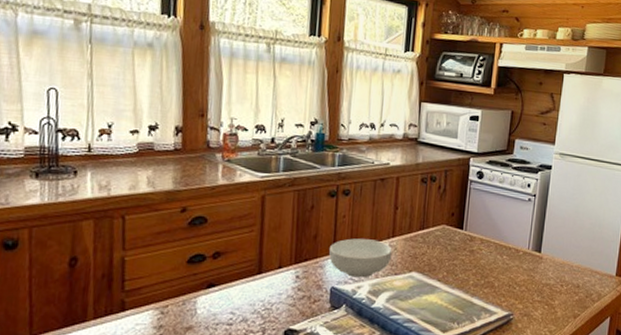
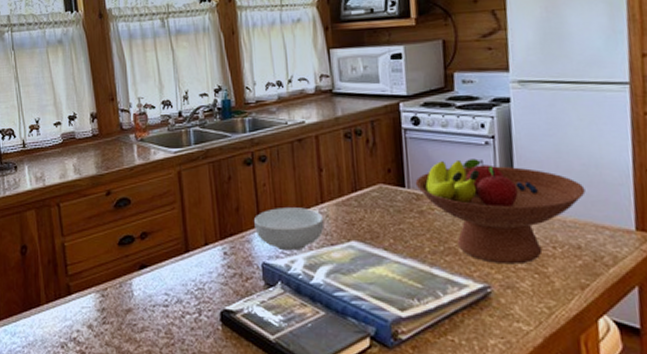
fruit bowl: none [471,210,590,298] -> present [415,158,586,265]

